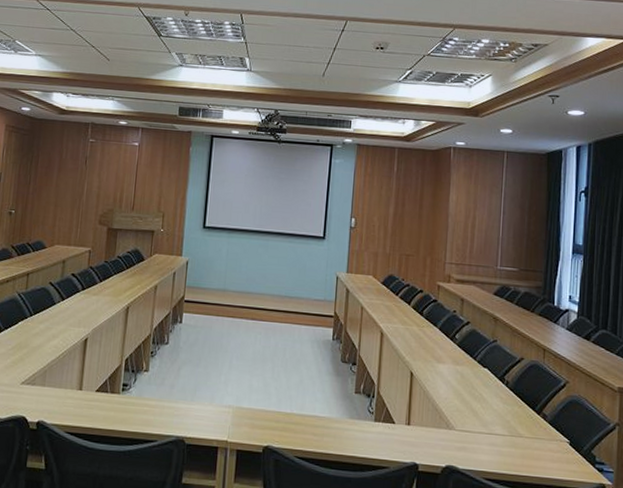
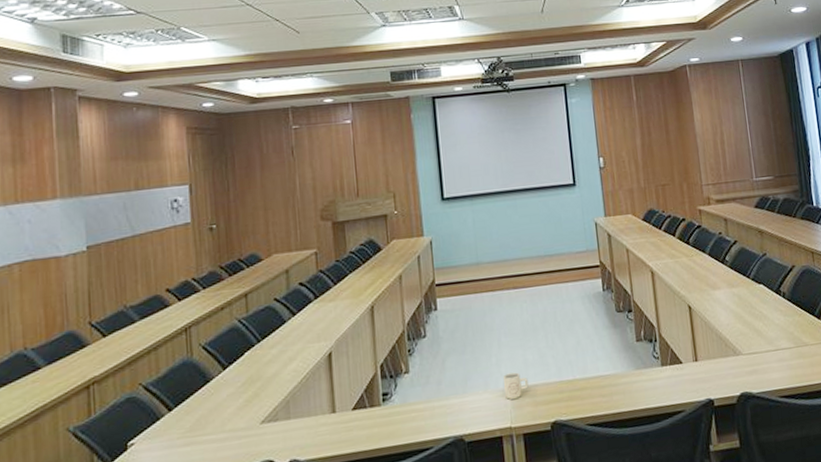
mug: none [227,393,250,418] -> present [502,372,529,400]

